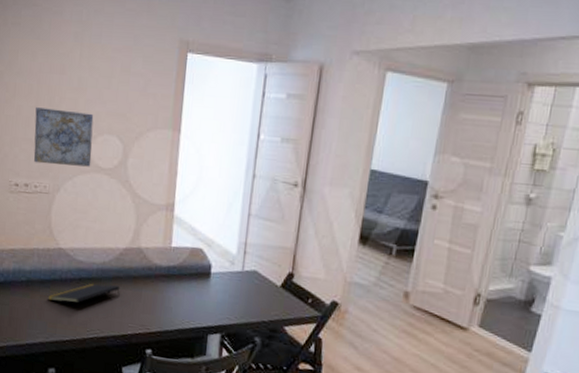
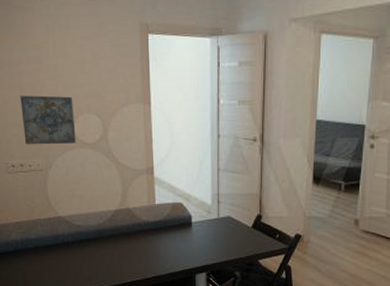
notepad: present [47,283,120,304] -> none [54,242,116,262]

